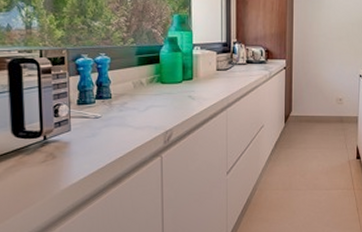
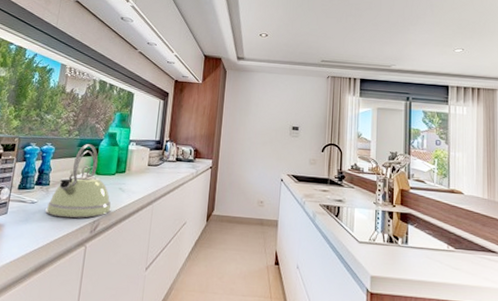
kettle: none [112,52,183,130] -> present [45,144,112,219]

